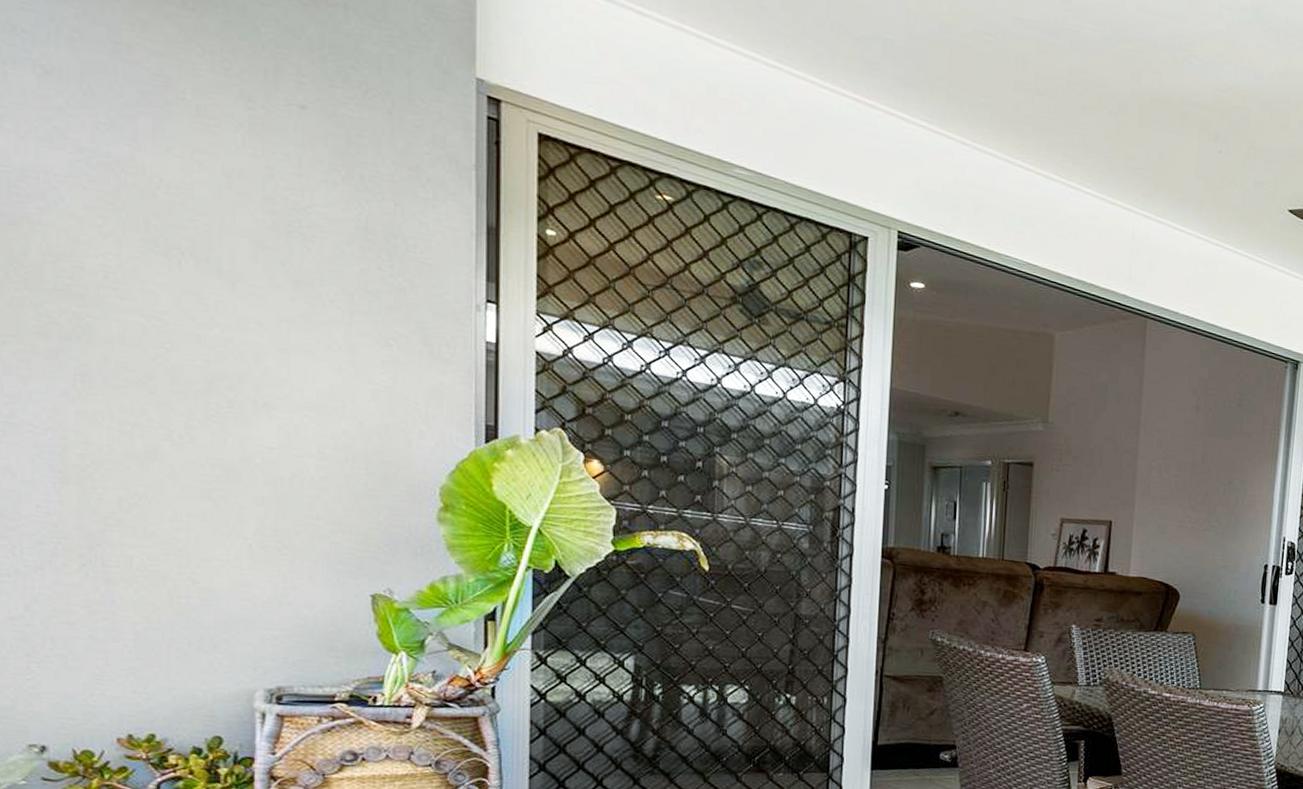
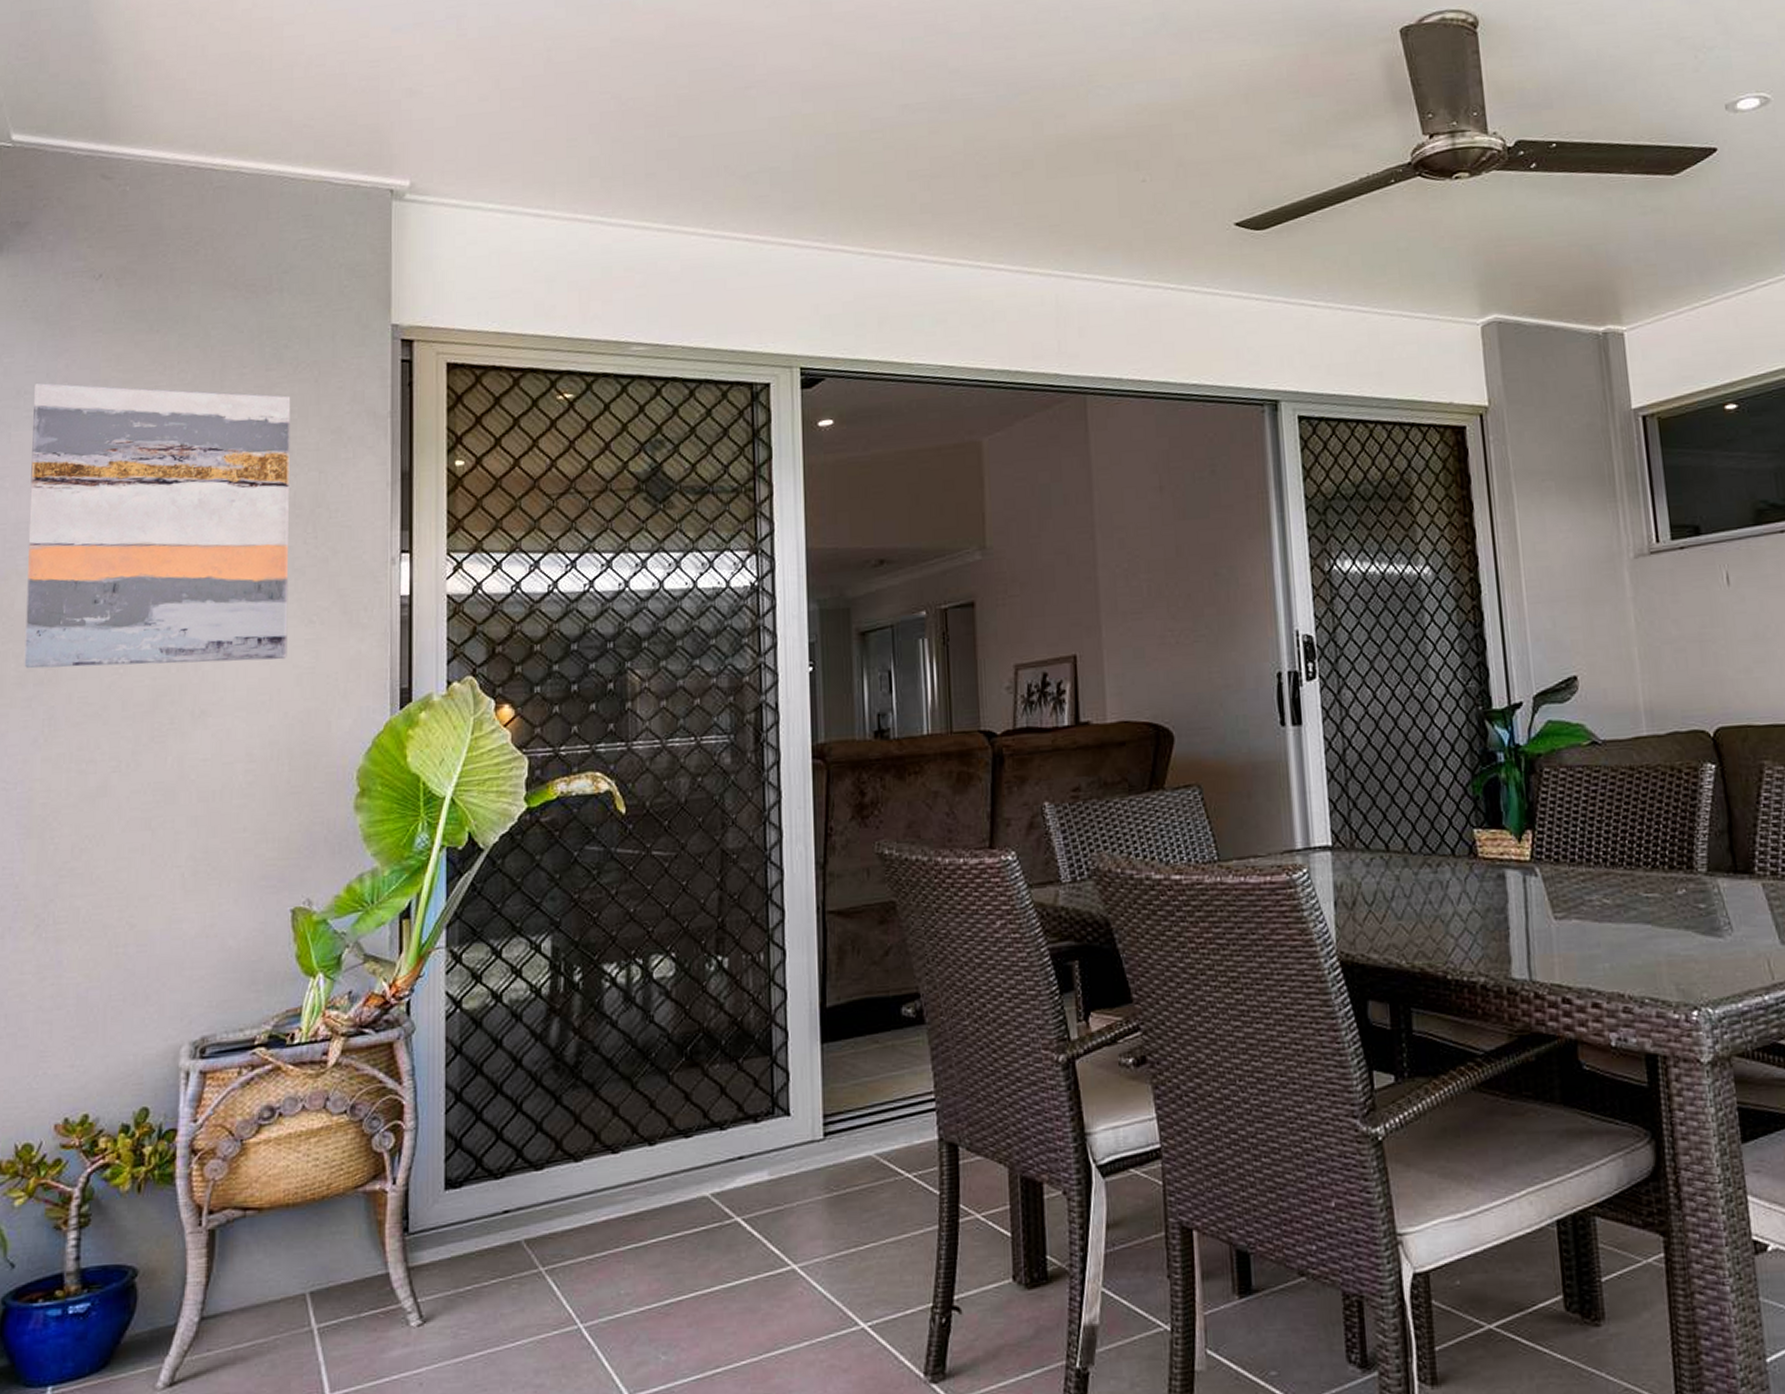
wall art: none [33,23,361,374] -> present [24,382,291,669]

